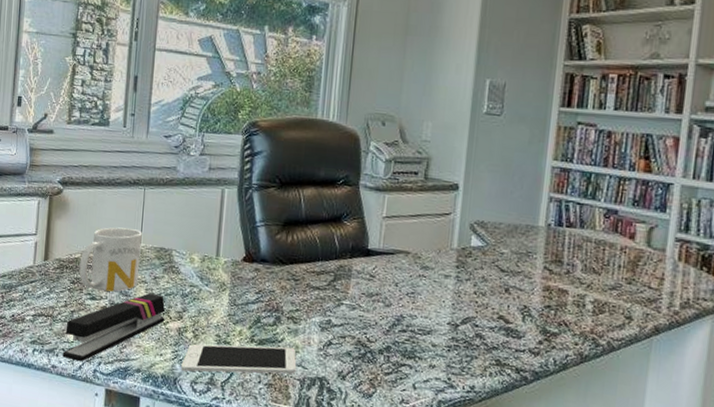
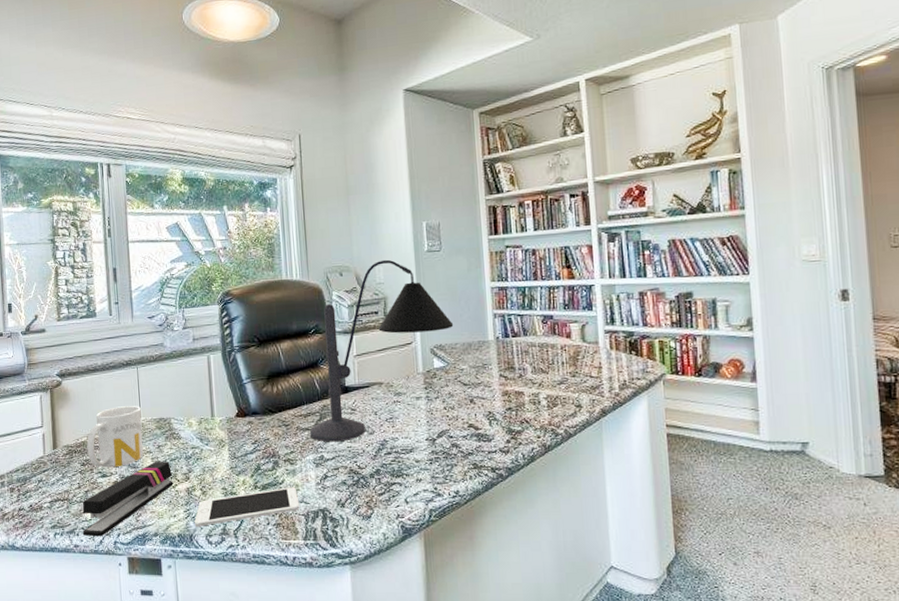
desk lamp: none [319,115,502,309] -> present [309,259,454,442]

